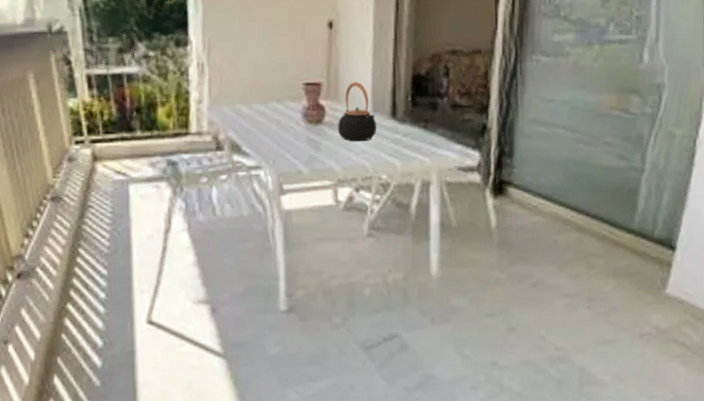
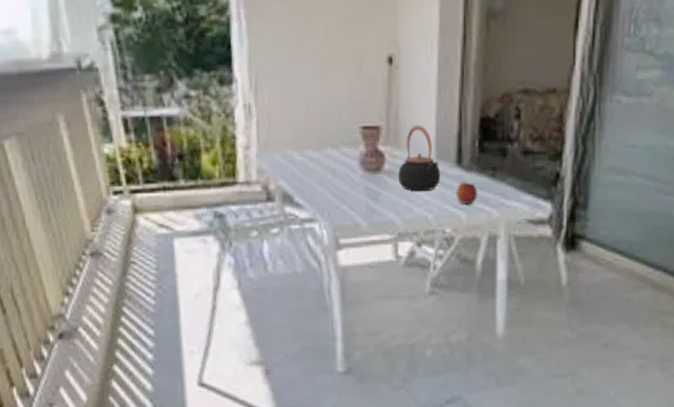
fruit: none [391,133,412,153] -> present [455,182,479,204]

